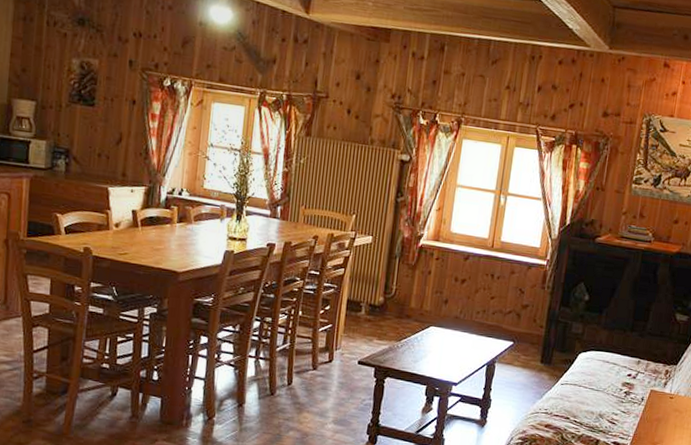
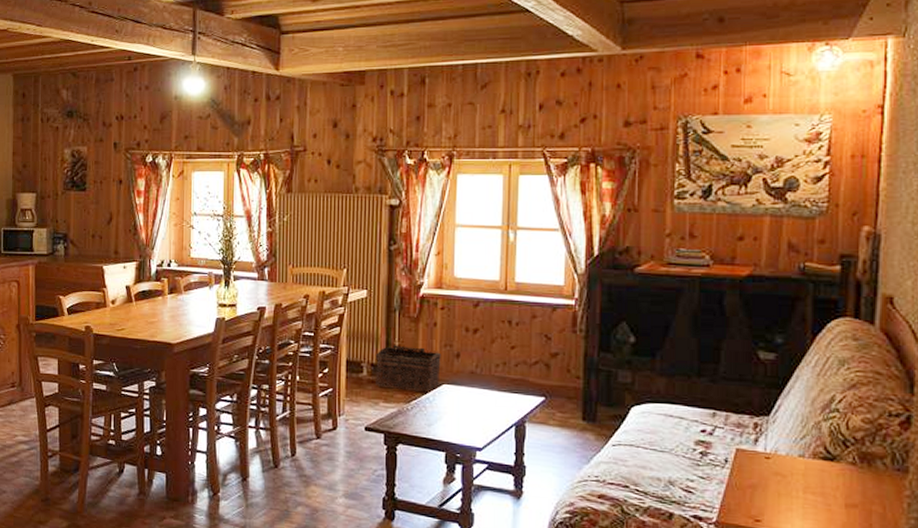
basket: none [372,288,432,332] -> present [375,345,441,392]

